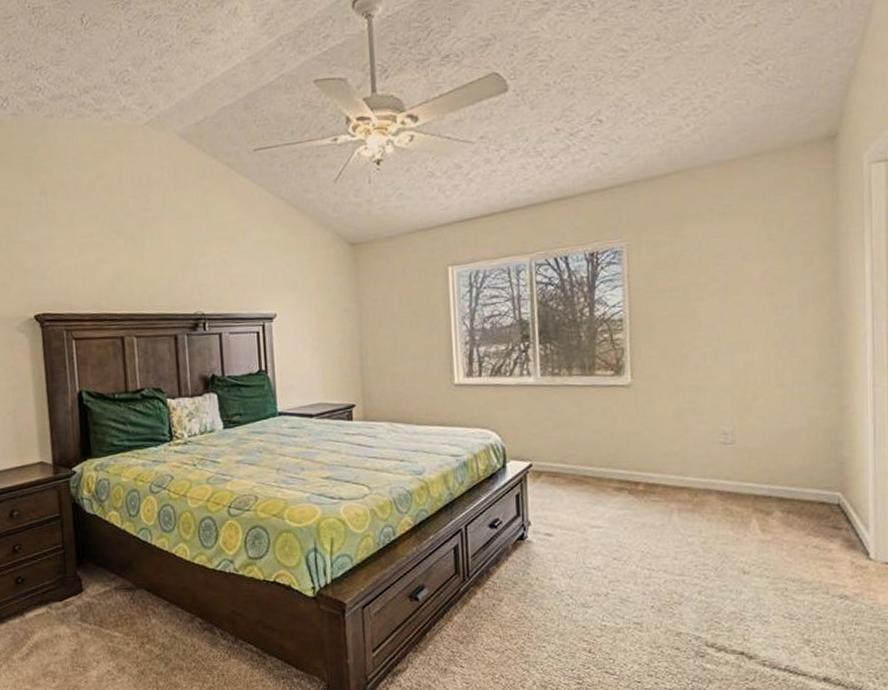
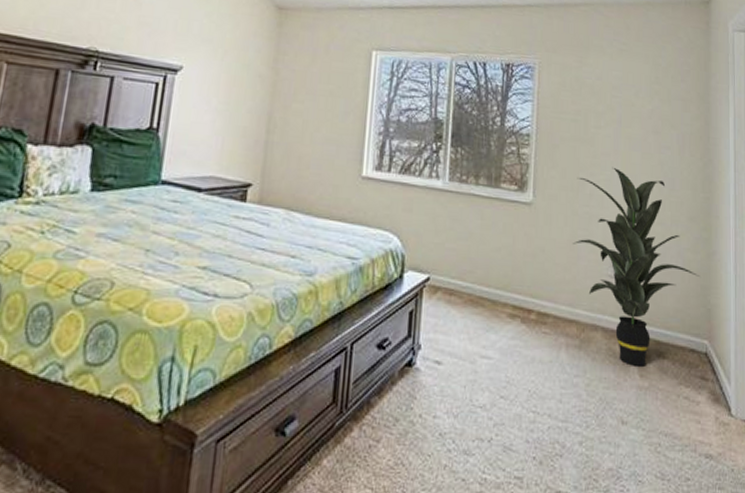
indoor plant: none [678,337,830,523] -> present [572,166,700,366]

